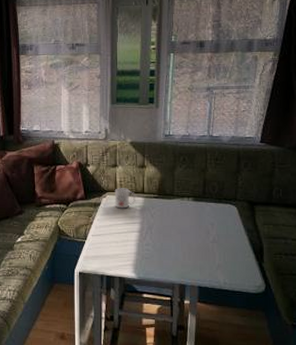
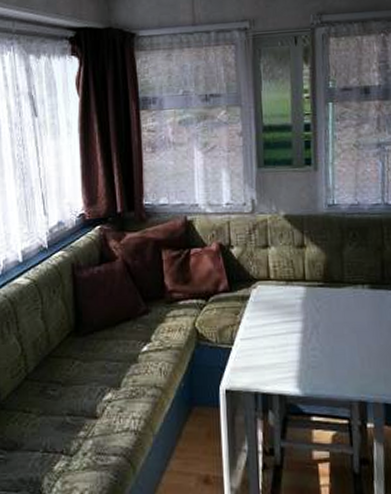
mug: present [114,188,135,209] -> none [267,275,295,302]

